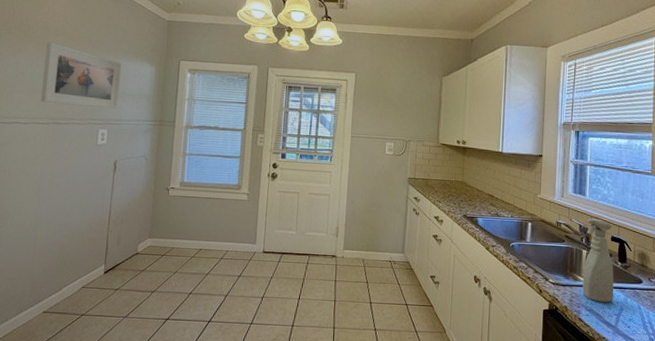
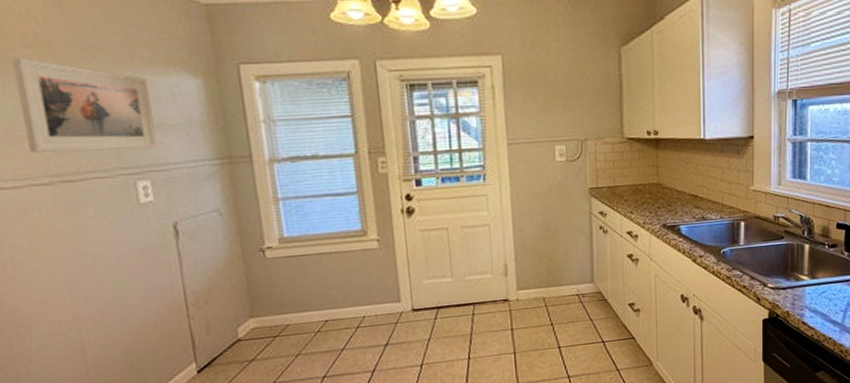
spray bottle: present [582,218,614,303] -> none [805,205,841,301]

